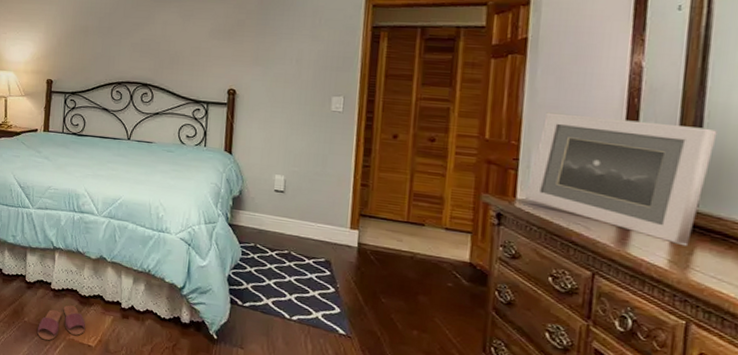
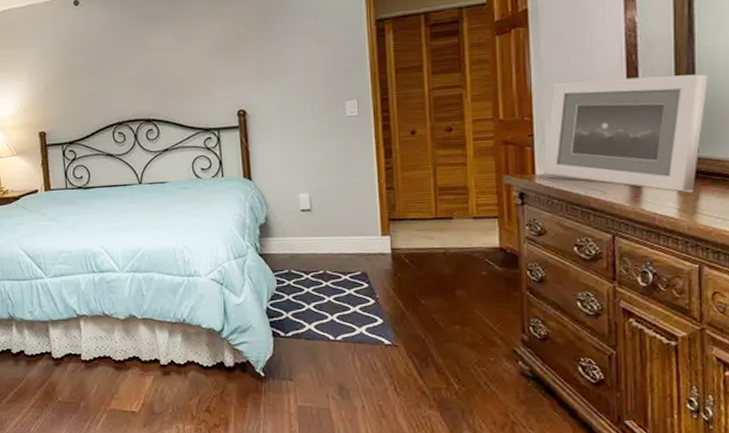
slippers: present [37,305,86,341] -> none [74,373,126,417]

